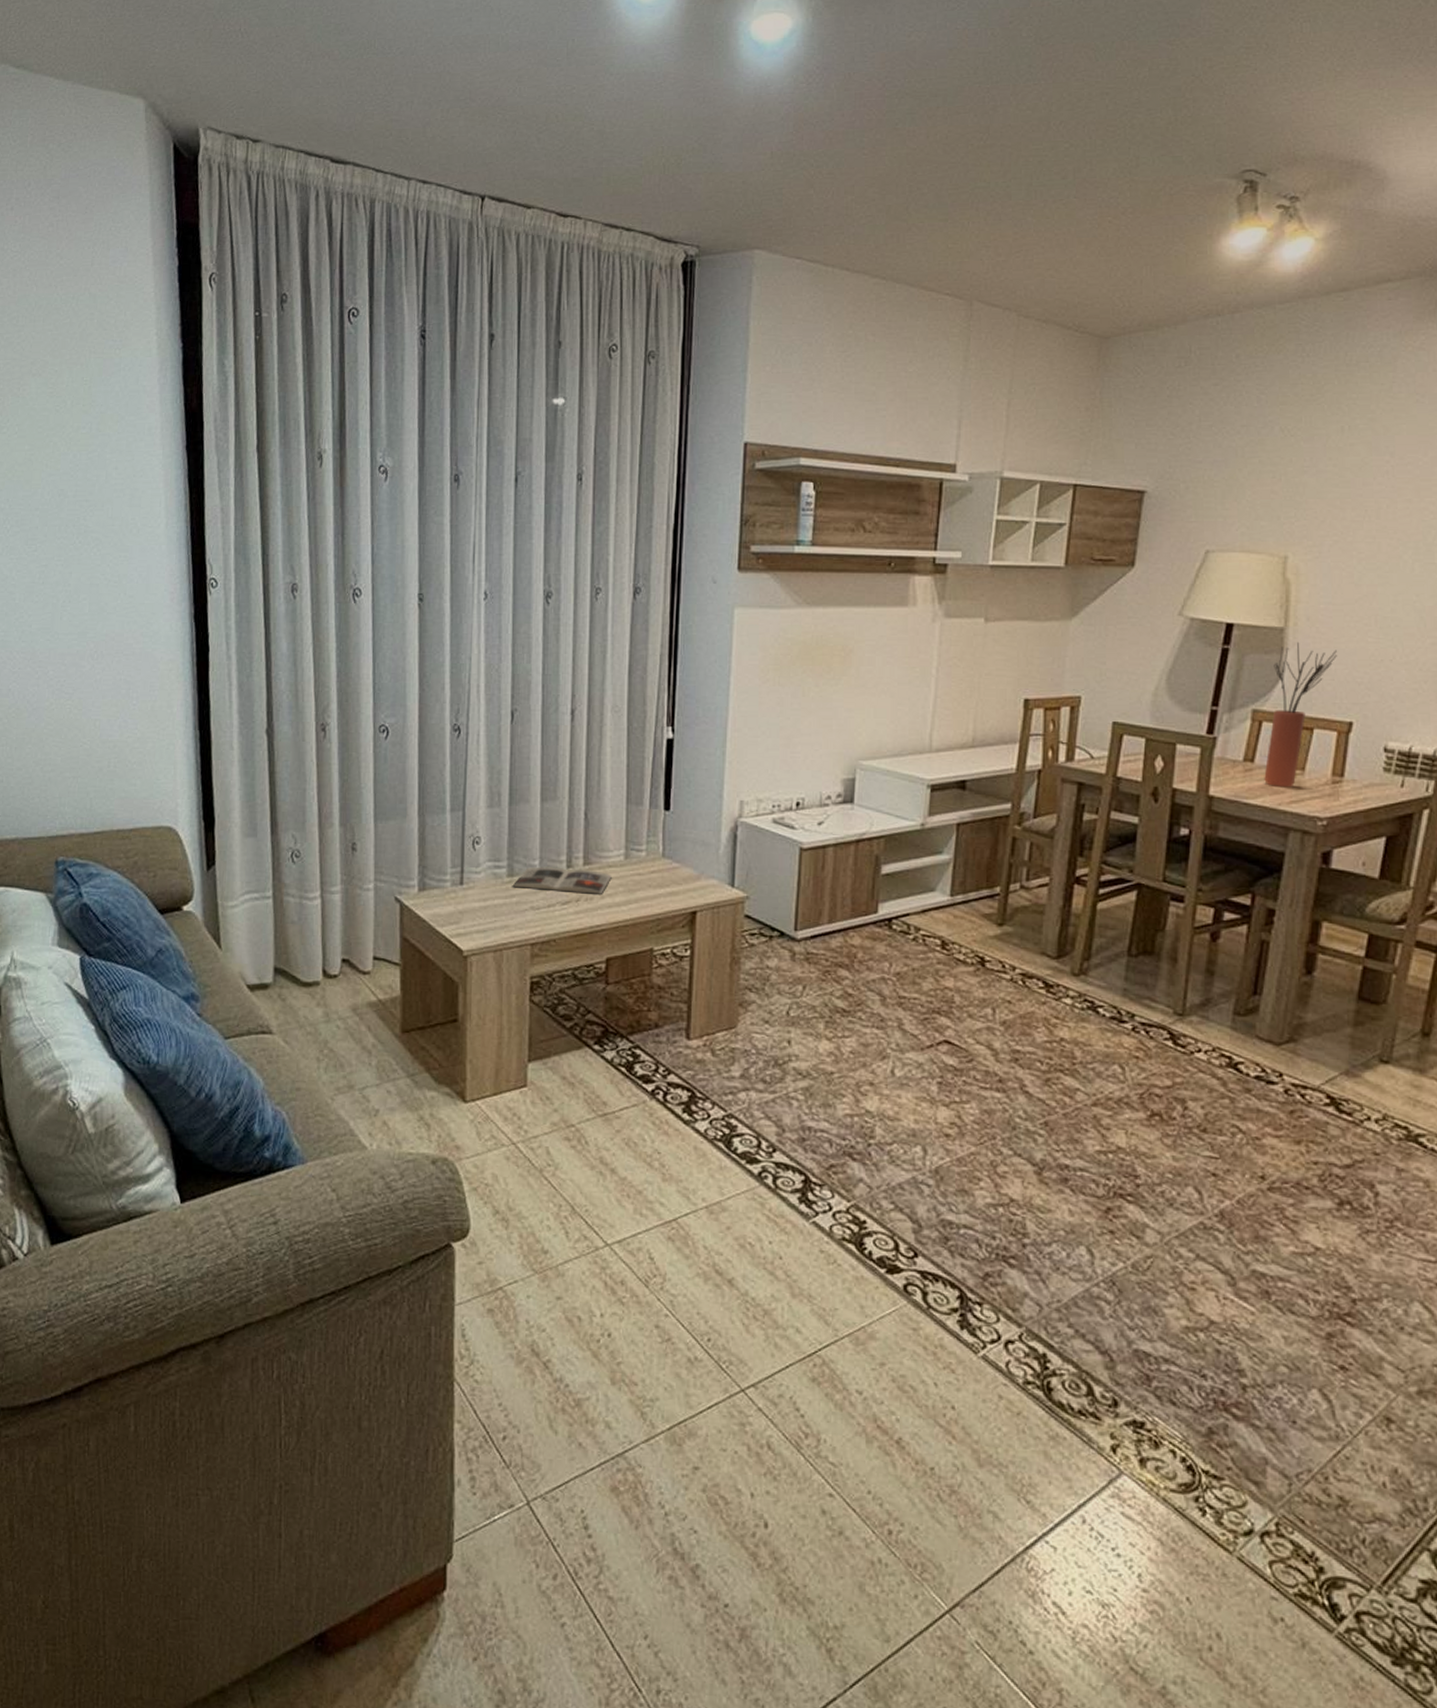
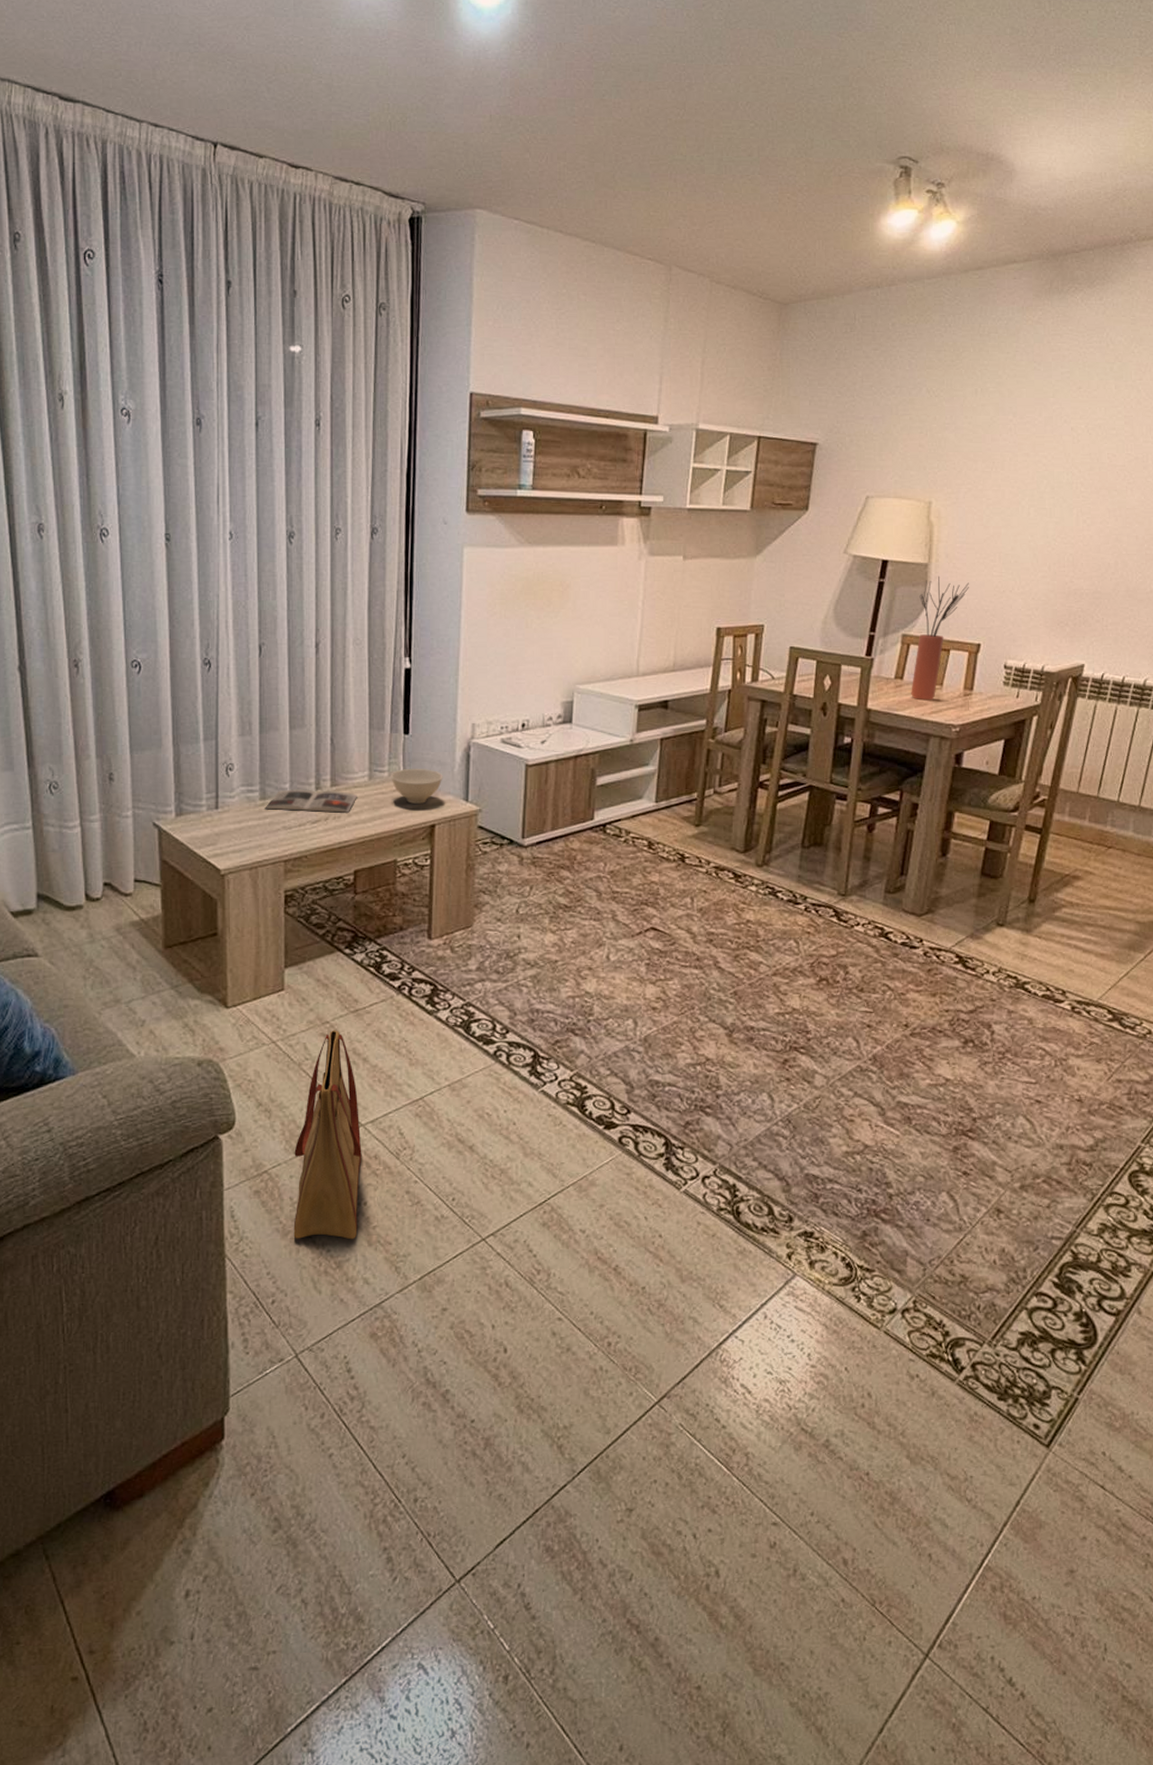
shopping bag: none [529,1134,607,1376] -> present [293,1030,362,1240]
bowl: none [649,848,707,887] -> present [391,768,443,804]

